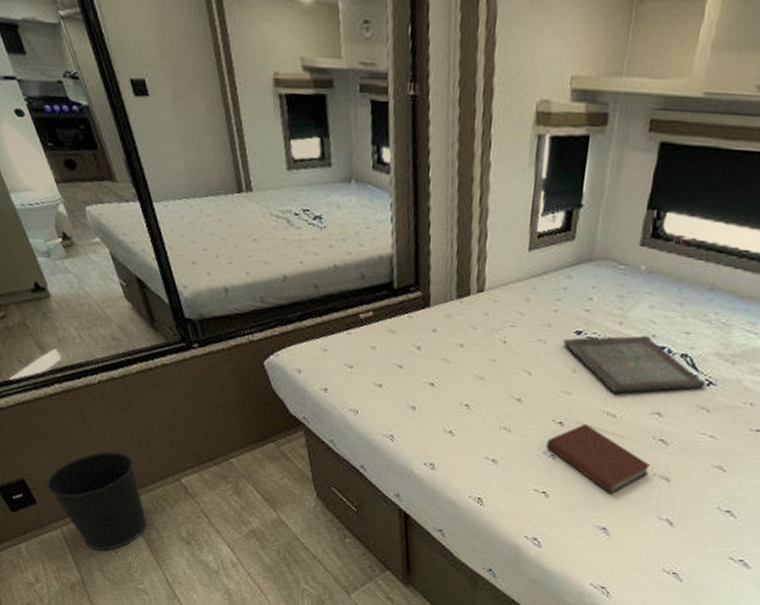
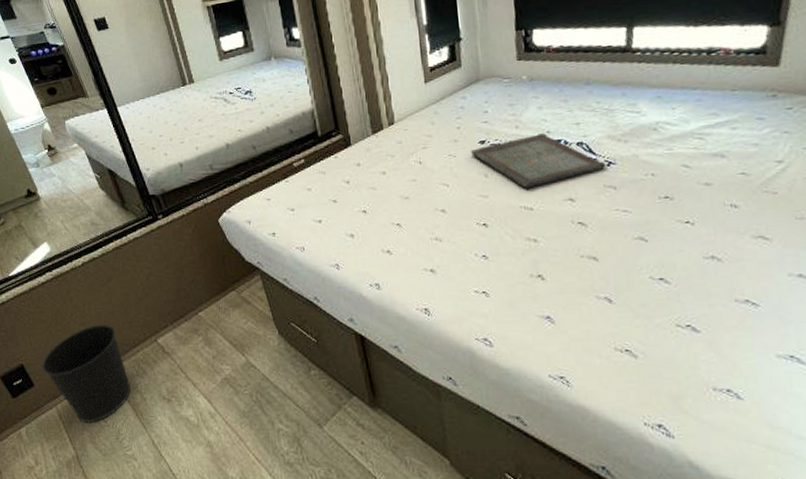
book: present [546,423,650,494] -> none [476,221,576,282]

